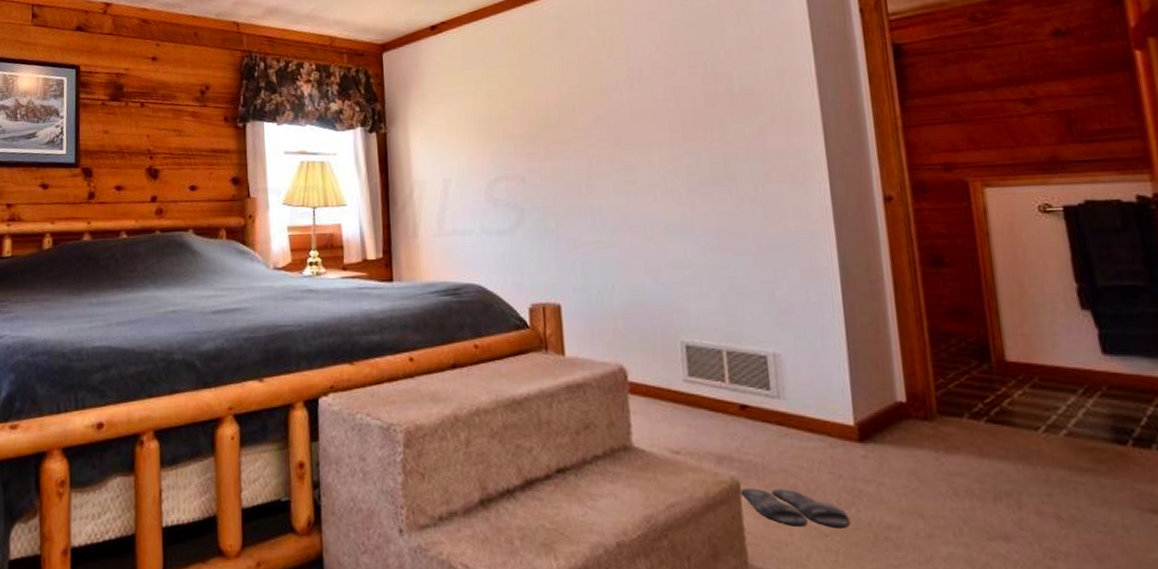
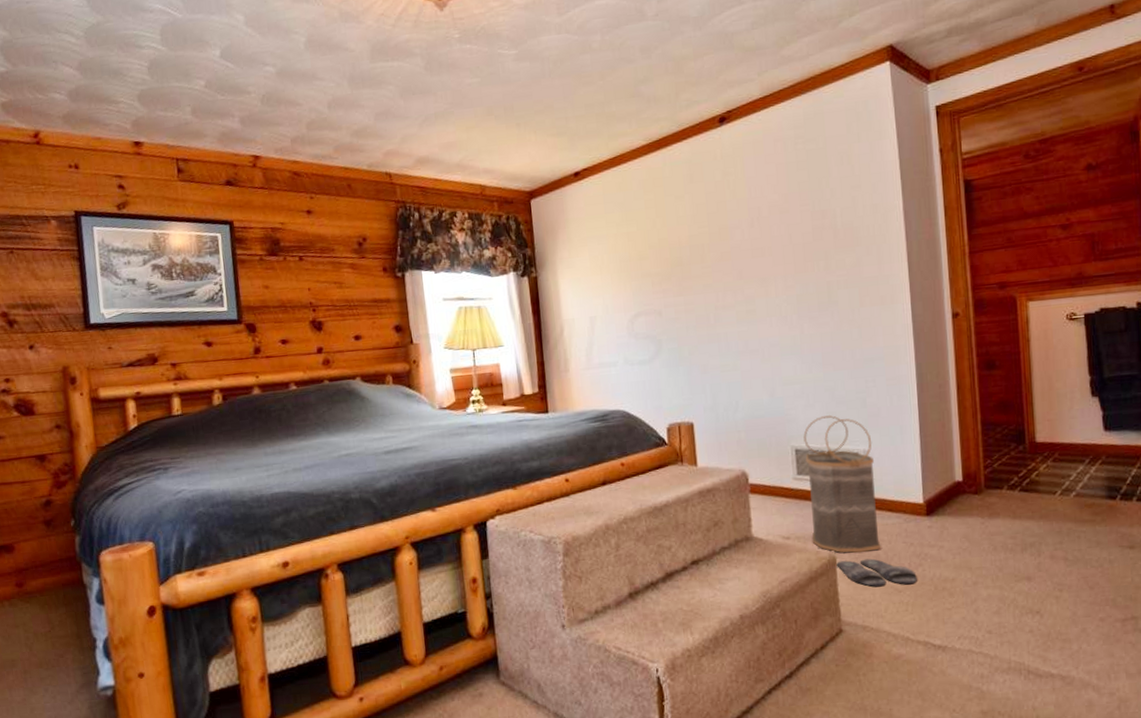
basket: none [696,307,800,480] -> present [803,414,881,553]

